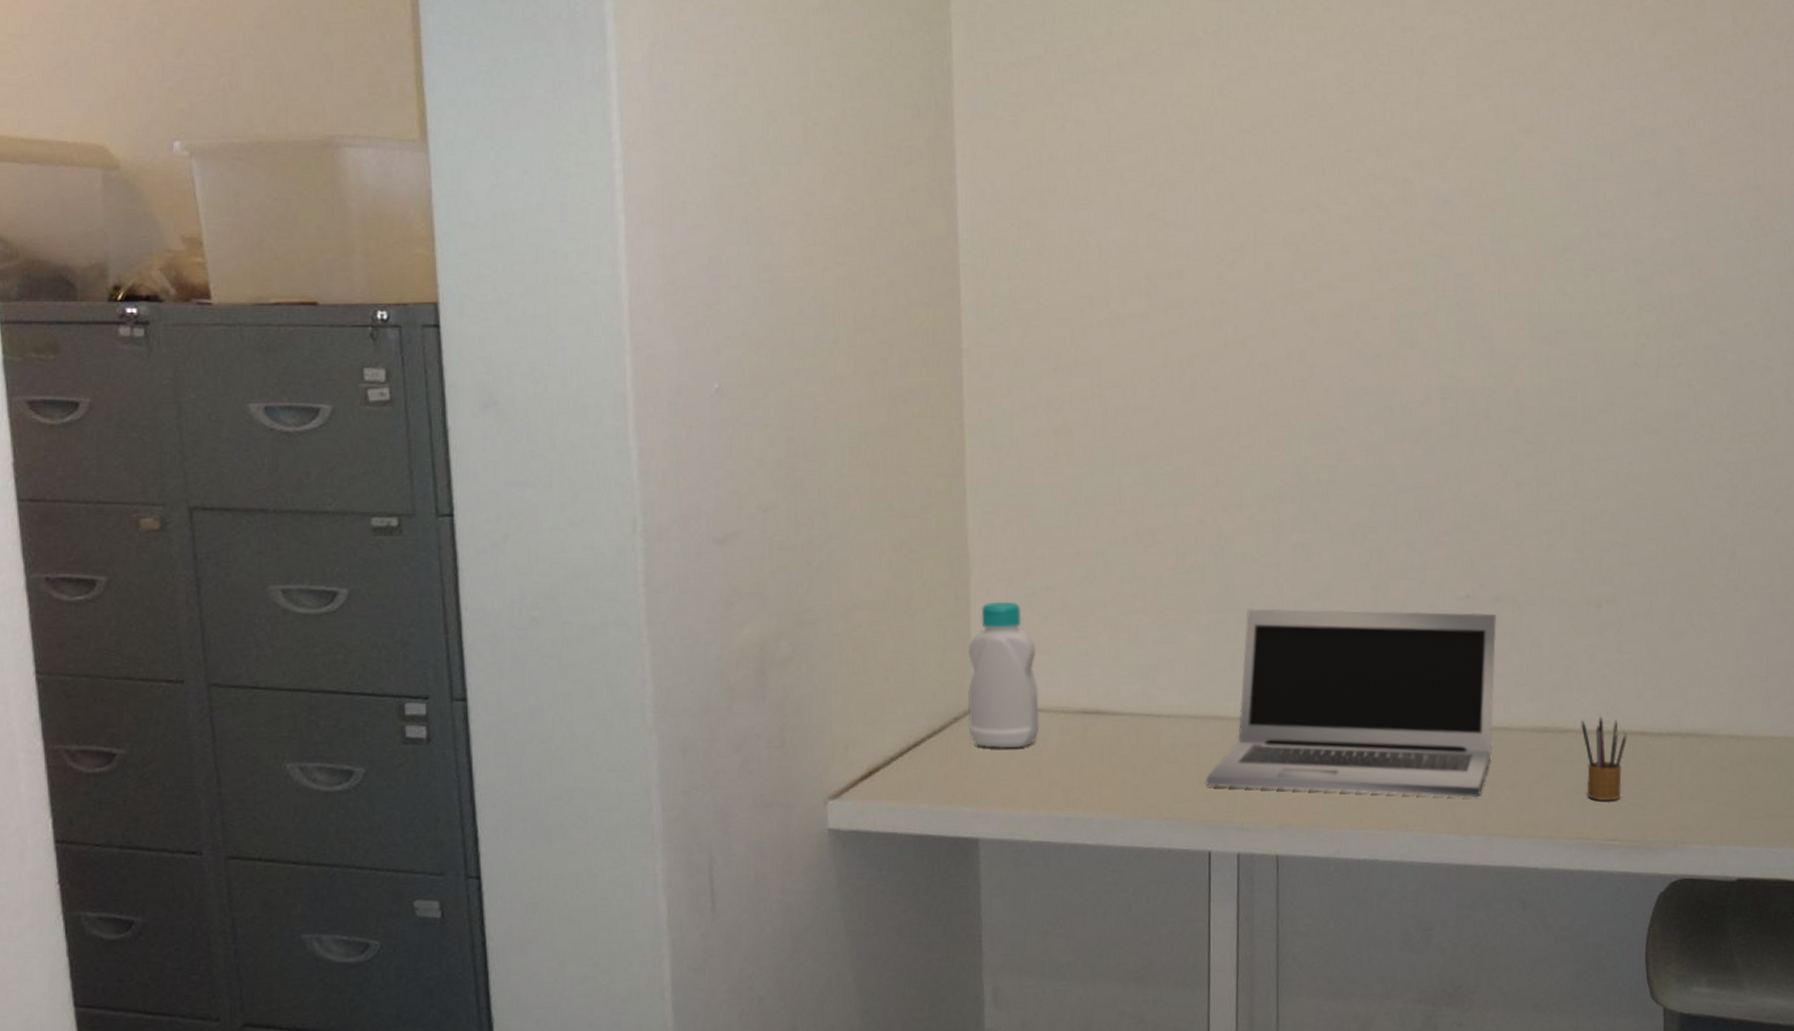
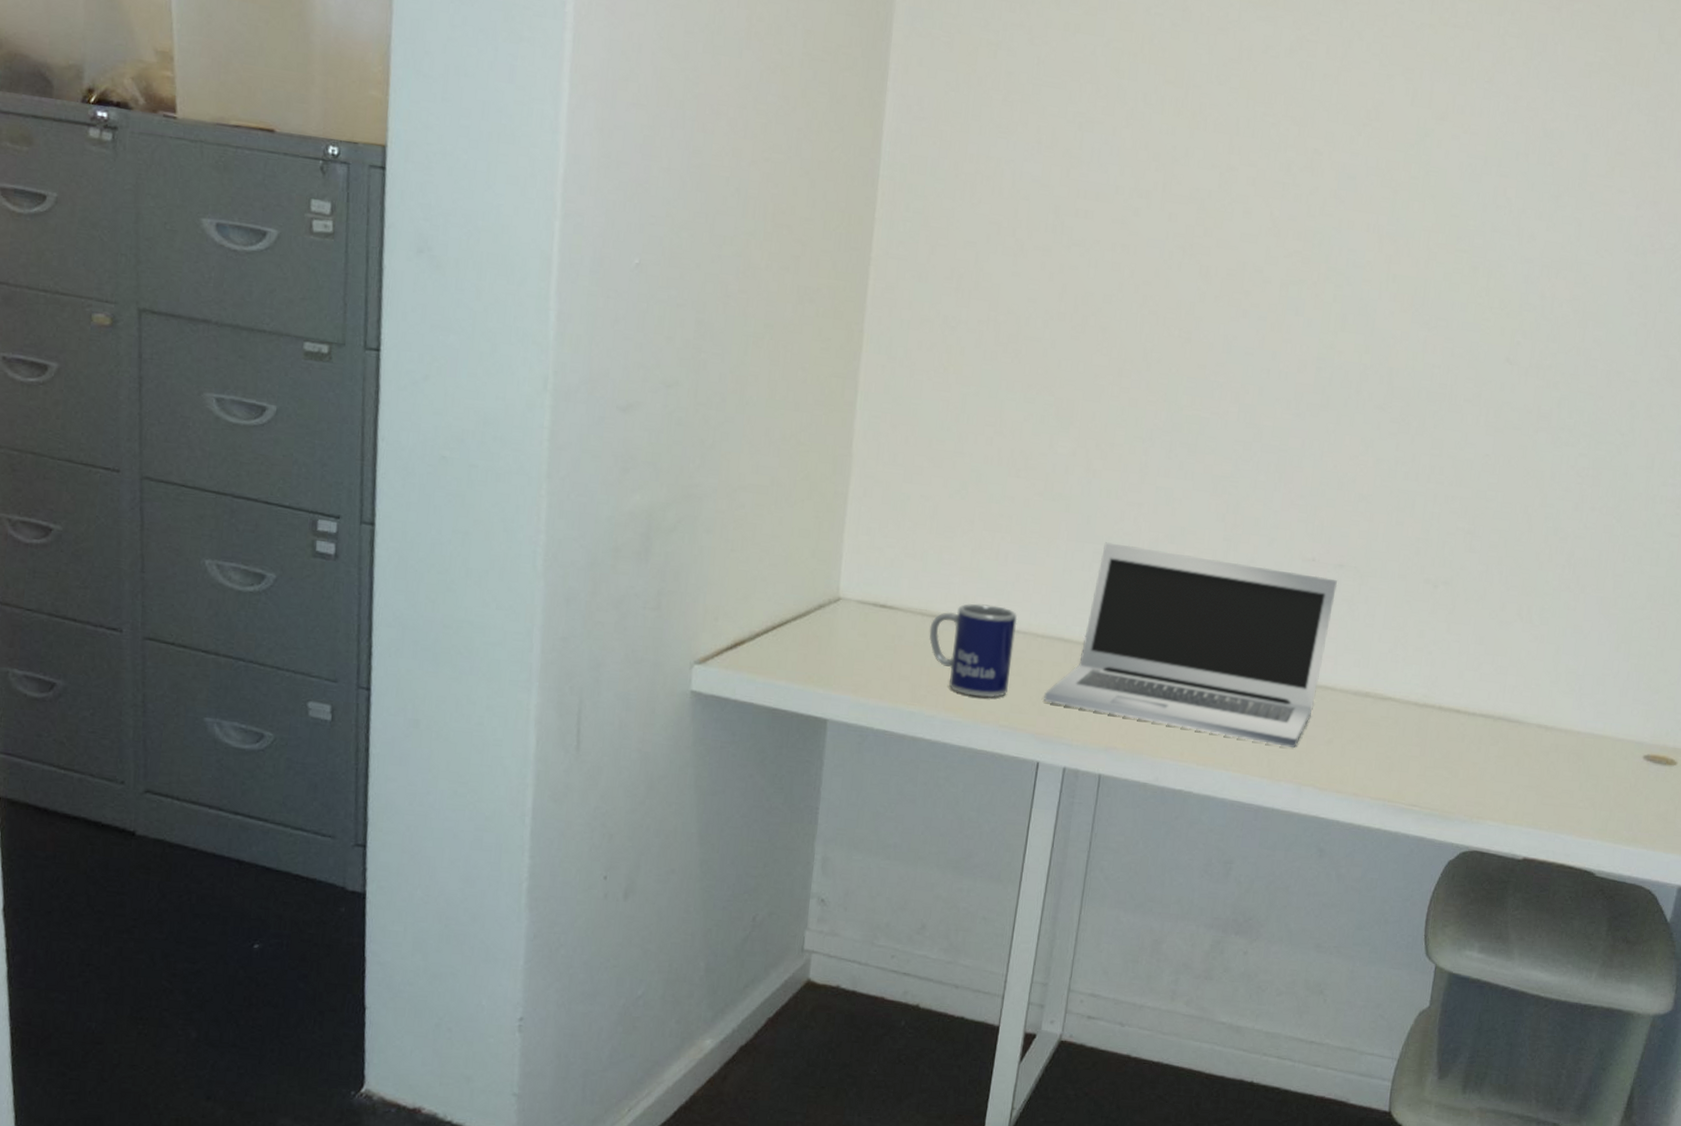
bottle: present [968,601,1040,749] -> none [831,502,904,642]
mug: none [1075,692,1167,791] -> present [929,603,1018,698]
pencil box: present [1581,715,1627,802] -> none [1396,688,1443,769]

